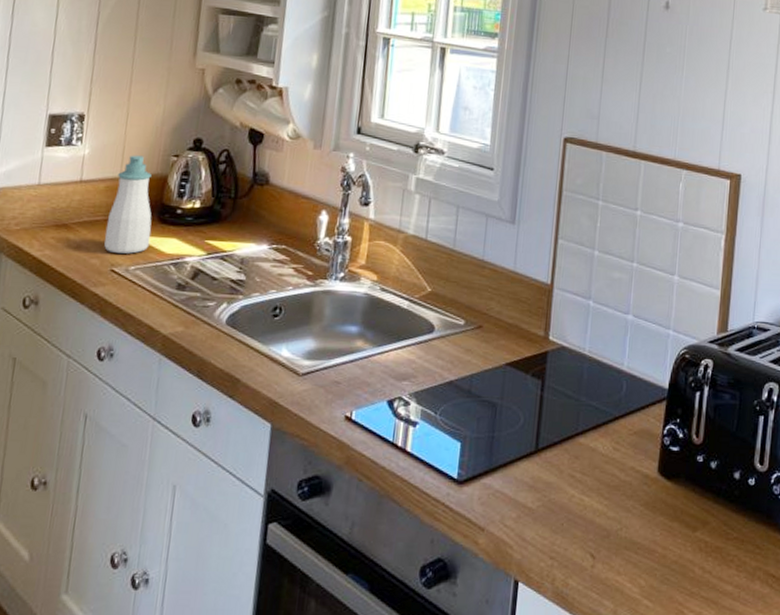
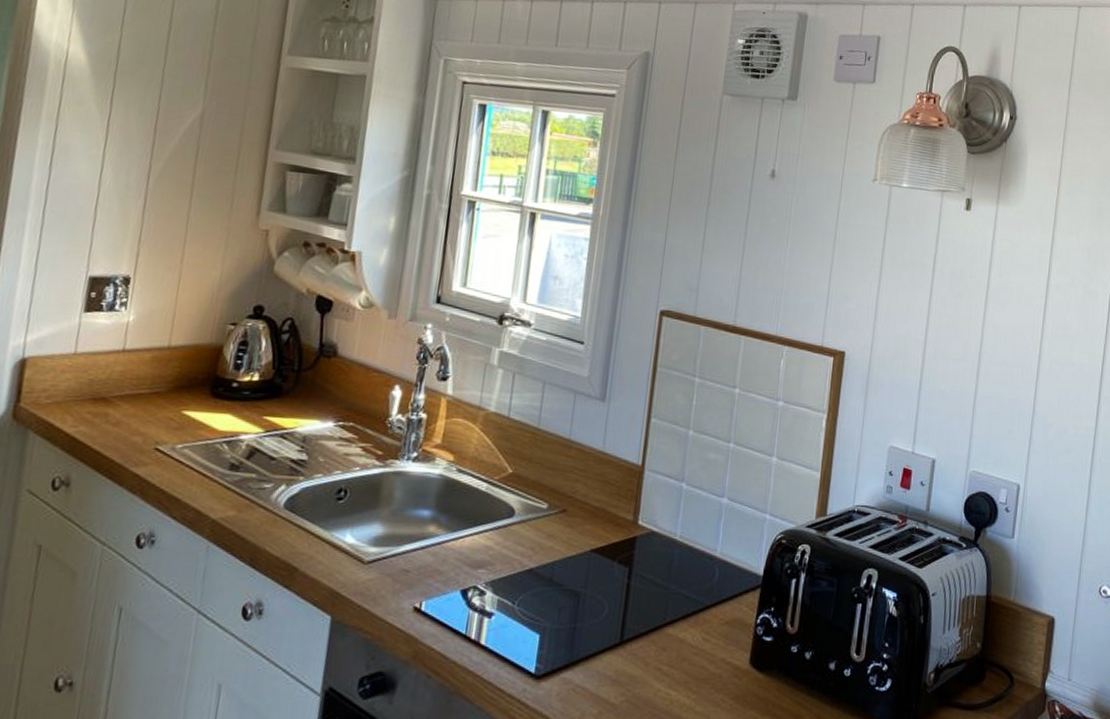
soap bottle: present [104,155,152,254] -> none [148,322,205,431]

